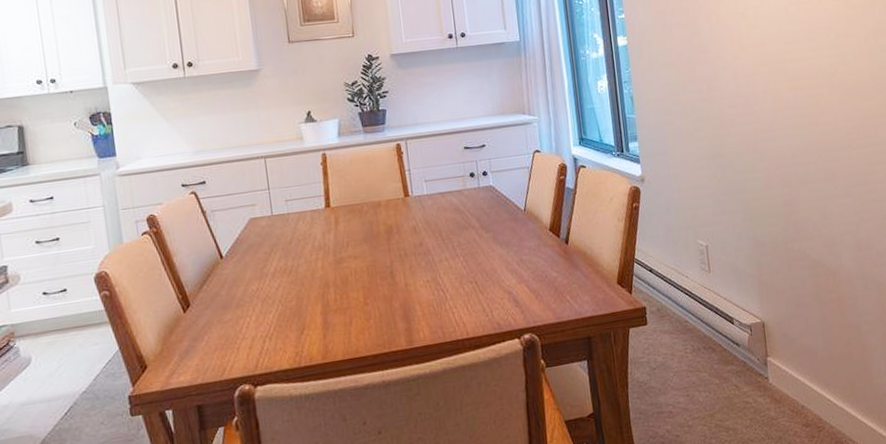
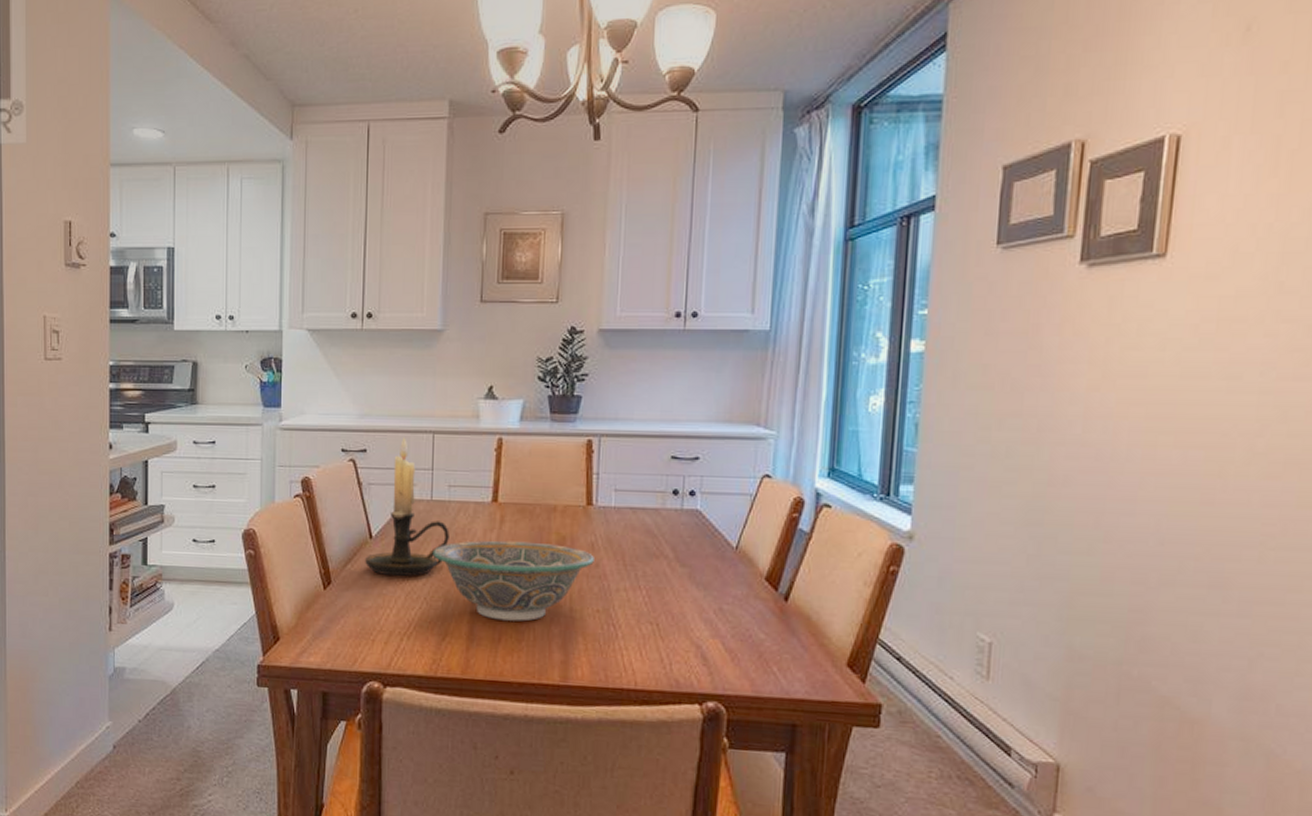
candle holder: none [219,165,294,289] -> present [365,437,450,577]
bowl: none [280,233,418,307] -> present [432,540,594,621]

